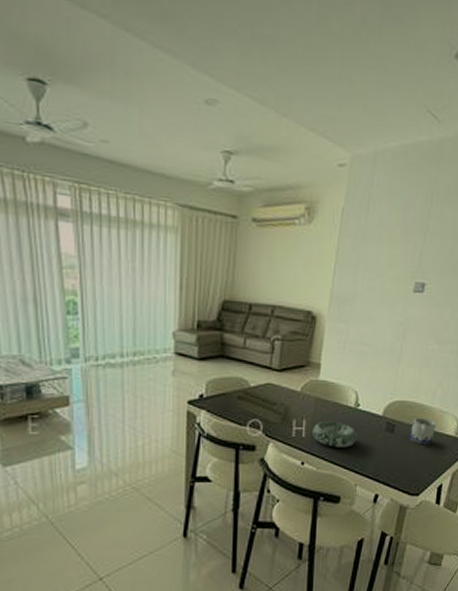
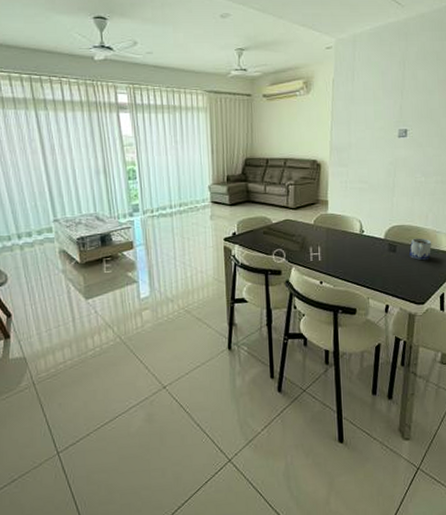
decorative bowl: present [313,420,357,447] -> none [327,245,365,268]

